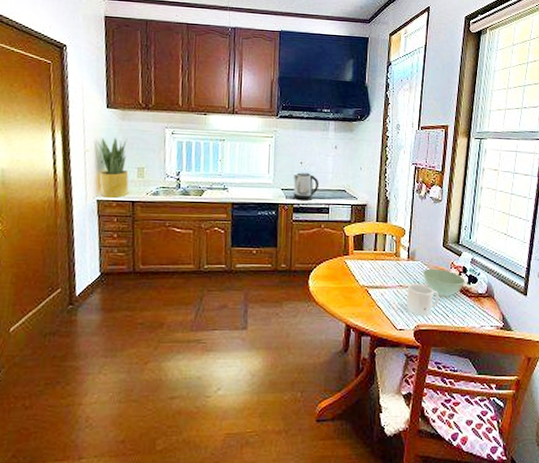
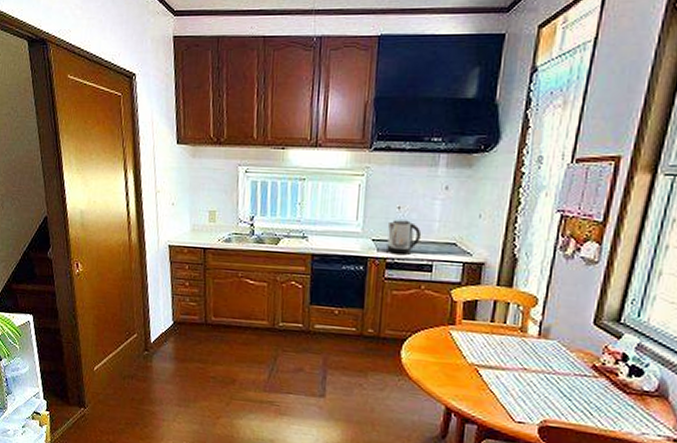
planter: present [96,137,130,198] -> none [167,176,201,244]
mug: present [407,283,440,317] -> none [531,366,582,412]
bowl: present [422,268,466,298] -> none [558,350,625,392]

